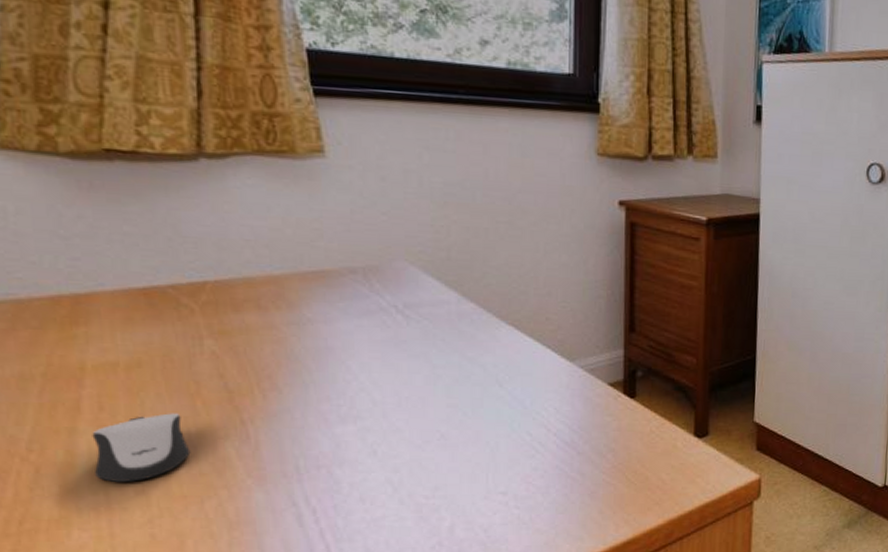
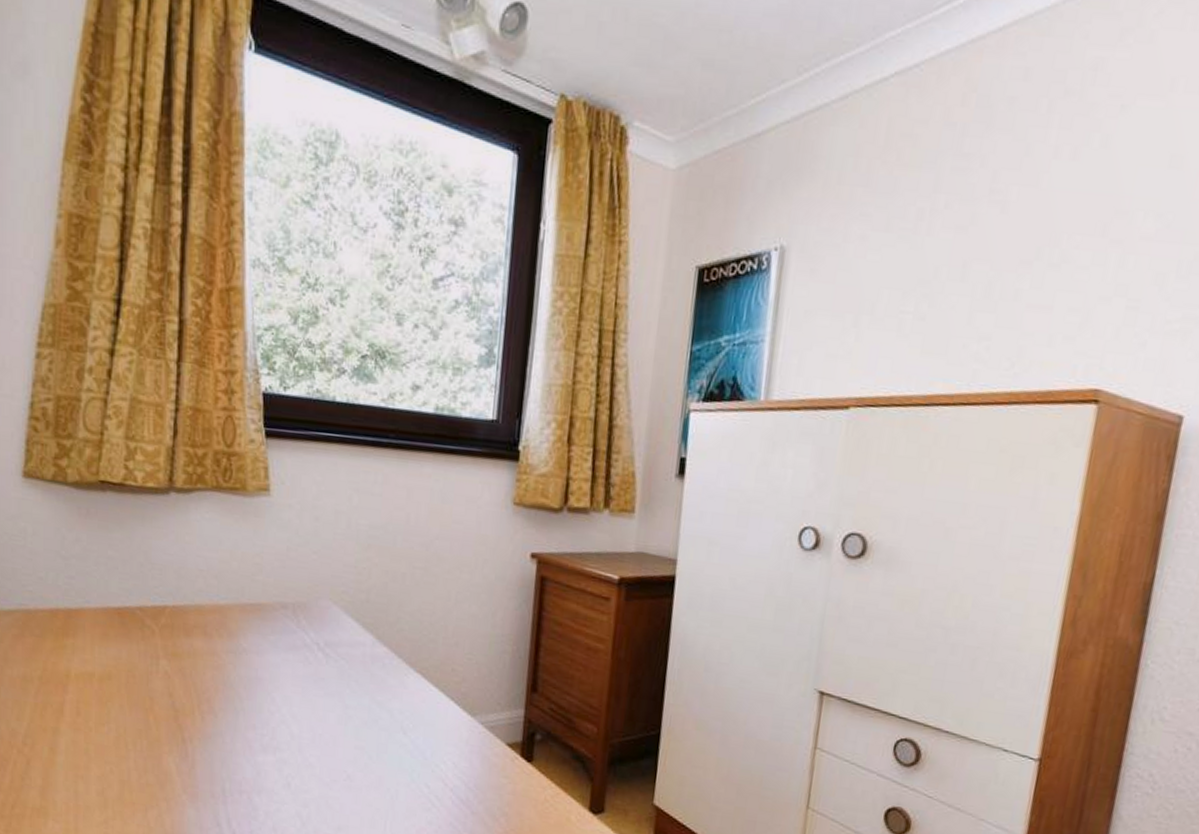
computer mouse: present [92,413,191,483] -> none [69,724,141,784]

